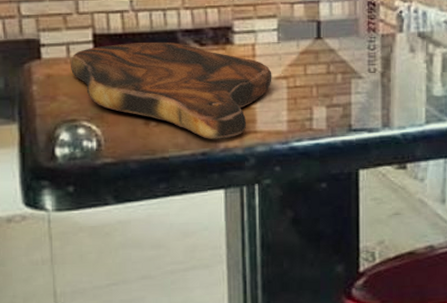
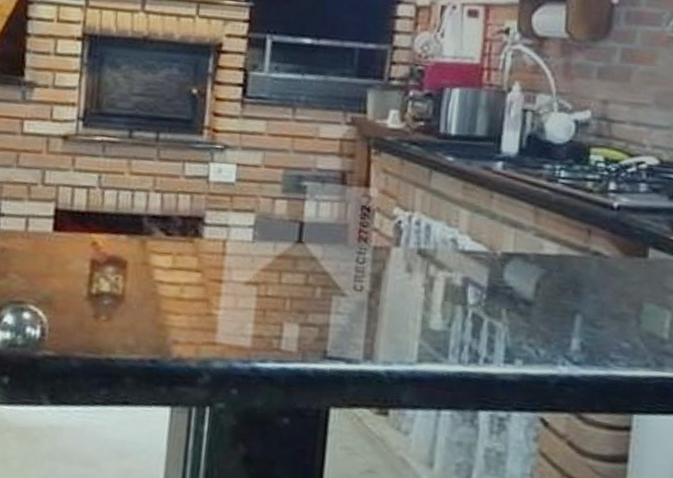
cutting board: present [71,42,272,140] -> none [26,222,242,348]

